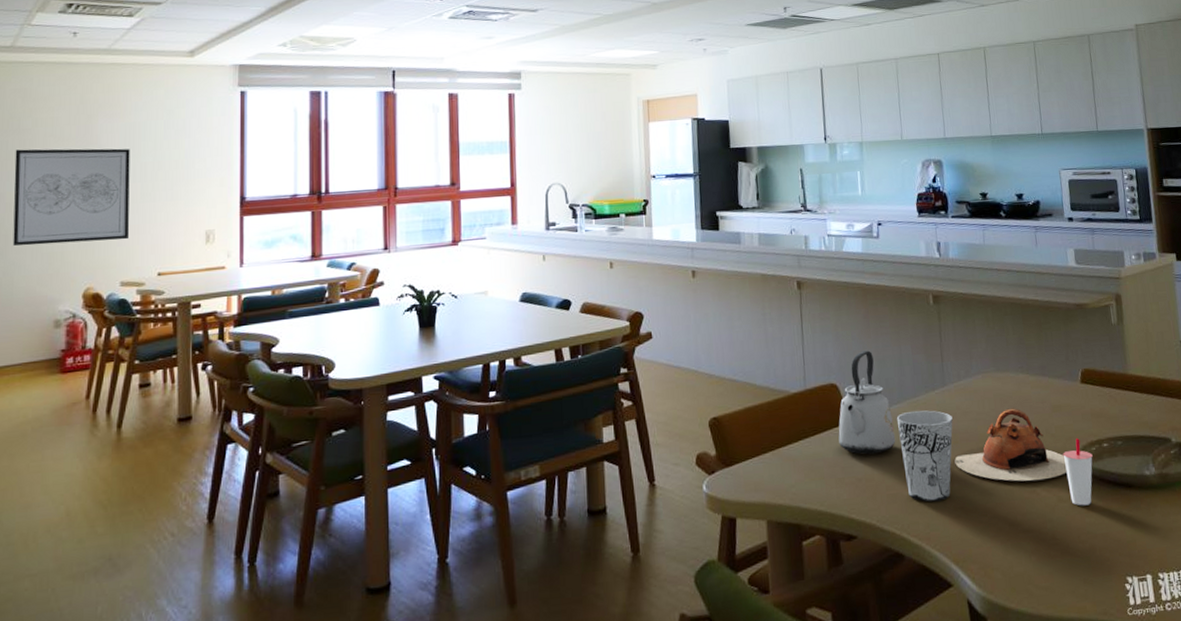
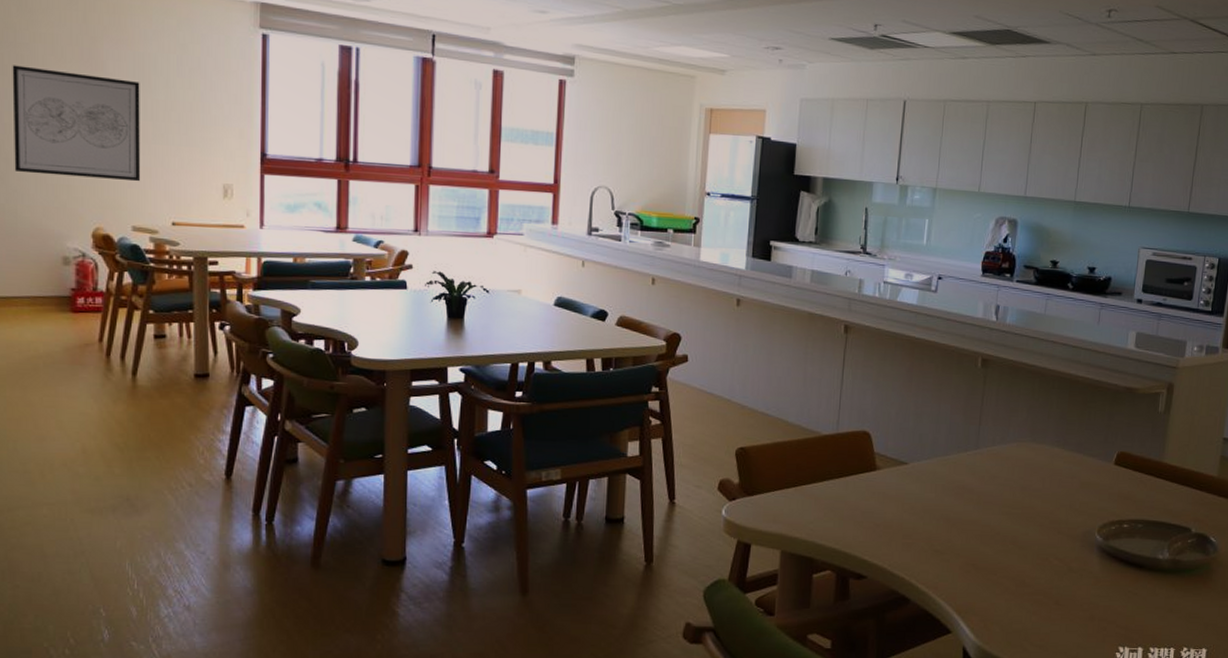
kettle: present [838,350,896,455] -> none [863,403,920,504]
cup: present [896,410,953,502] -> none [923,468,980,556]
teapot: present [954,408,1067,482] -> none [974,479,1084,550]
cup: present [1062,437,1093,506] -> none [1081,515,1111,579]

